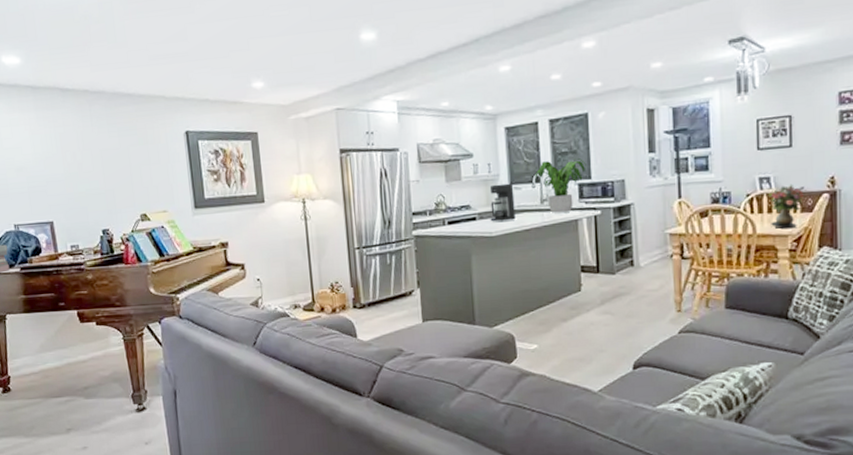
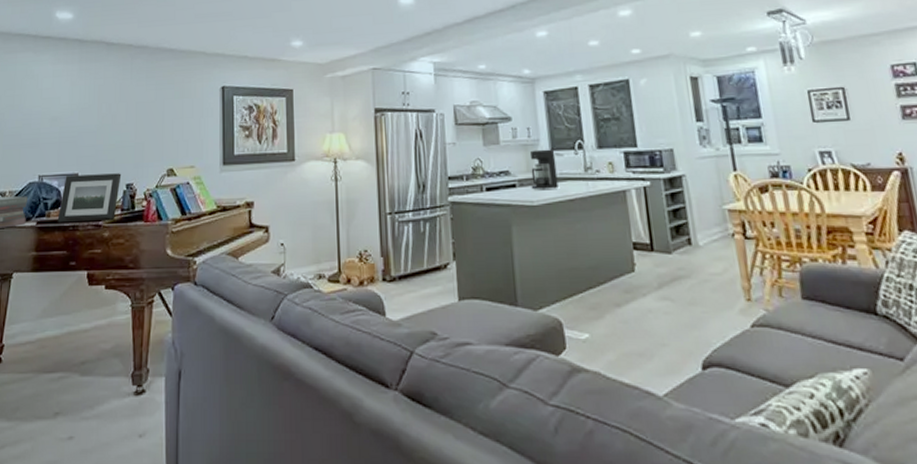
picture frame: none [40,220,97,269] -> present [57,173,122,223]
potted plant: present [531,158,586,213] -> none [572,125,631,183]
bouquet: present [769,184,804,229] -> none [832,159,872,209]

